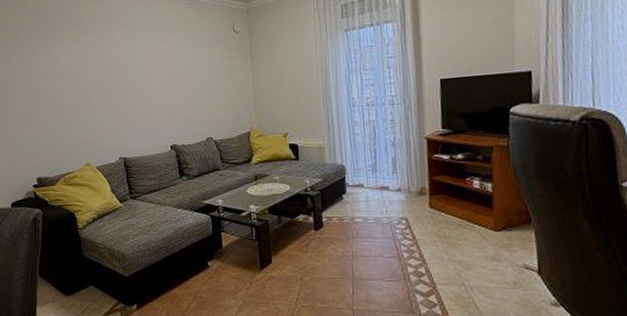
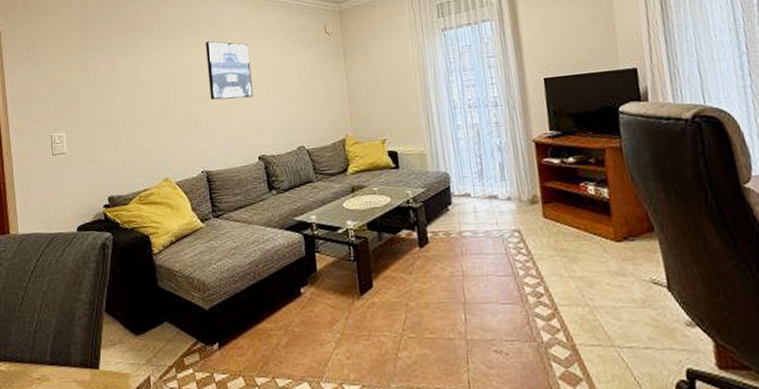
wall art: none [120,36,165,93] -> present [205,40,253,101]

